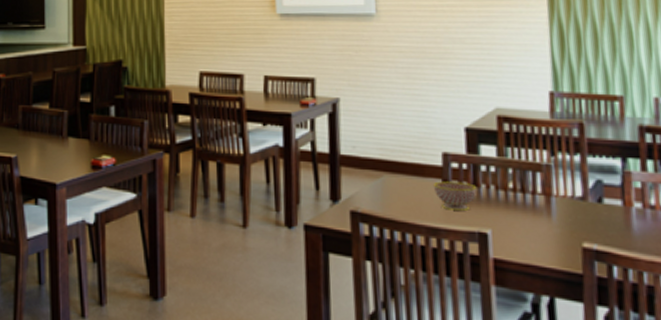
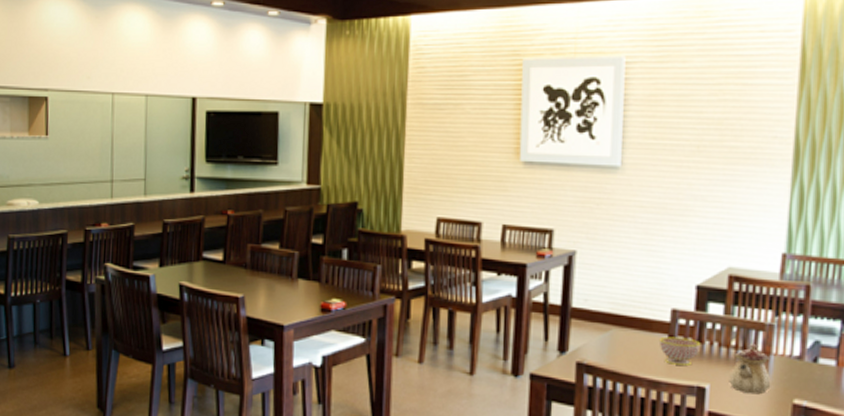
teapot: none [510,186,556,239] -> present [729,344,771,394]

